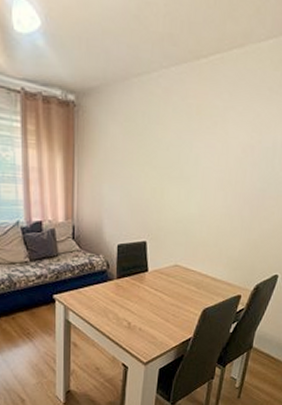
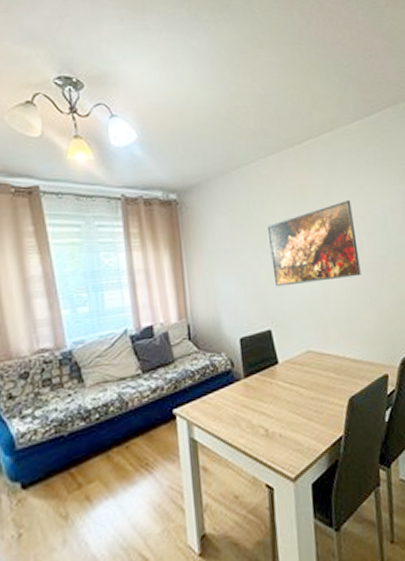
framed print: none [156,127,245,205] -> present [267,200,361,287]

